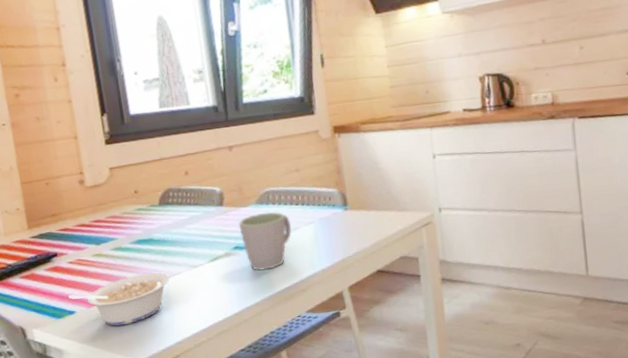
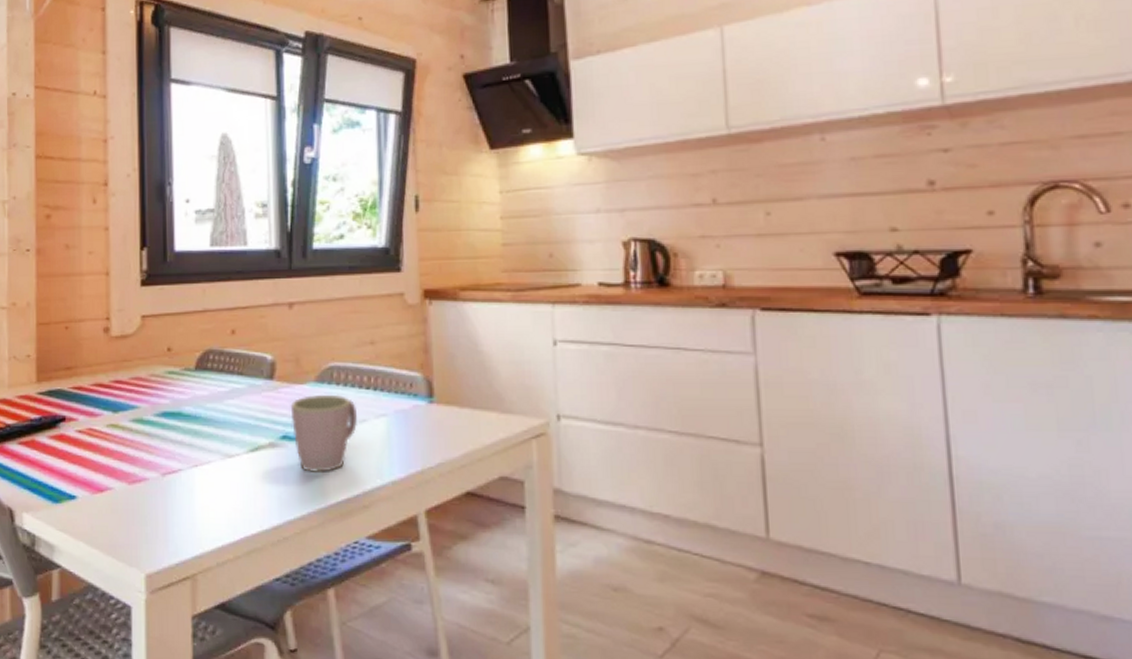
legume: present [68,272,170,326] -> none [70,457,196,523]

